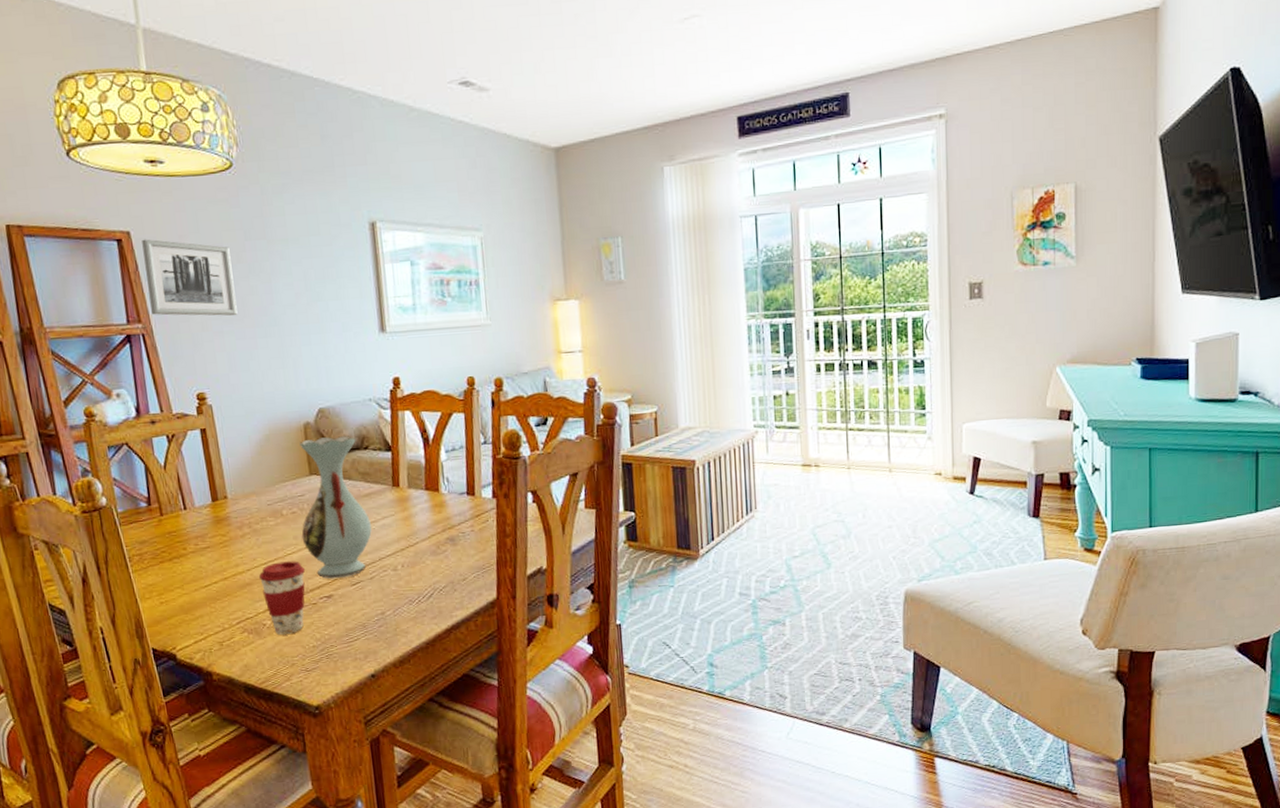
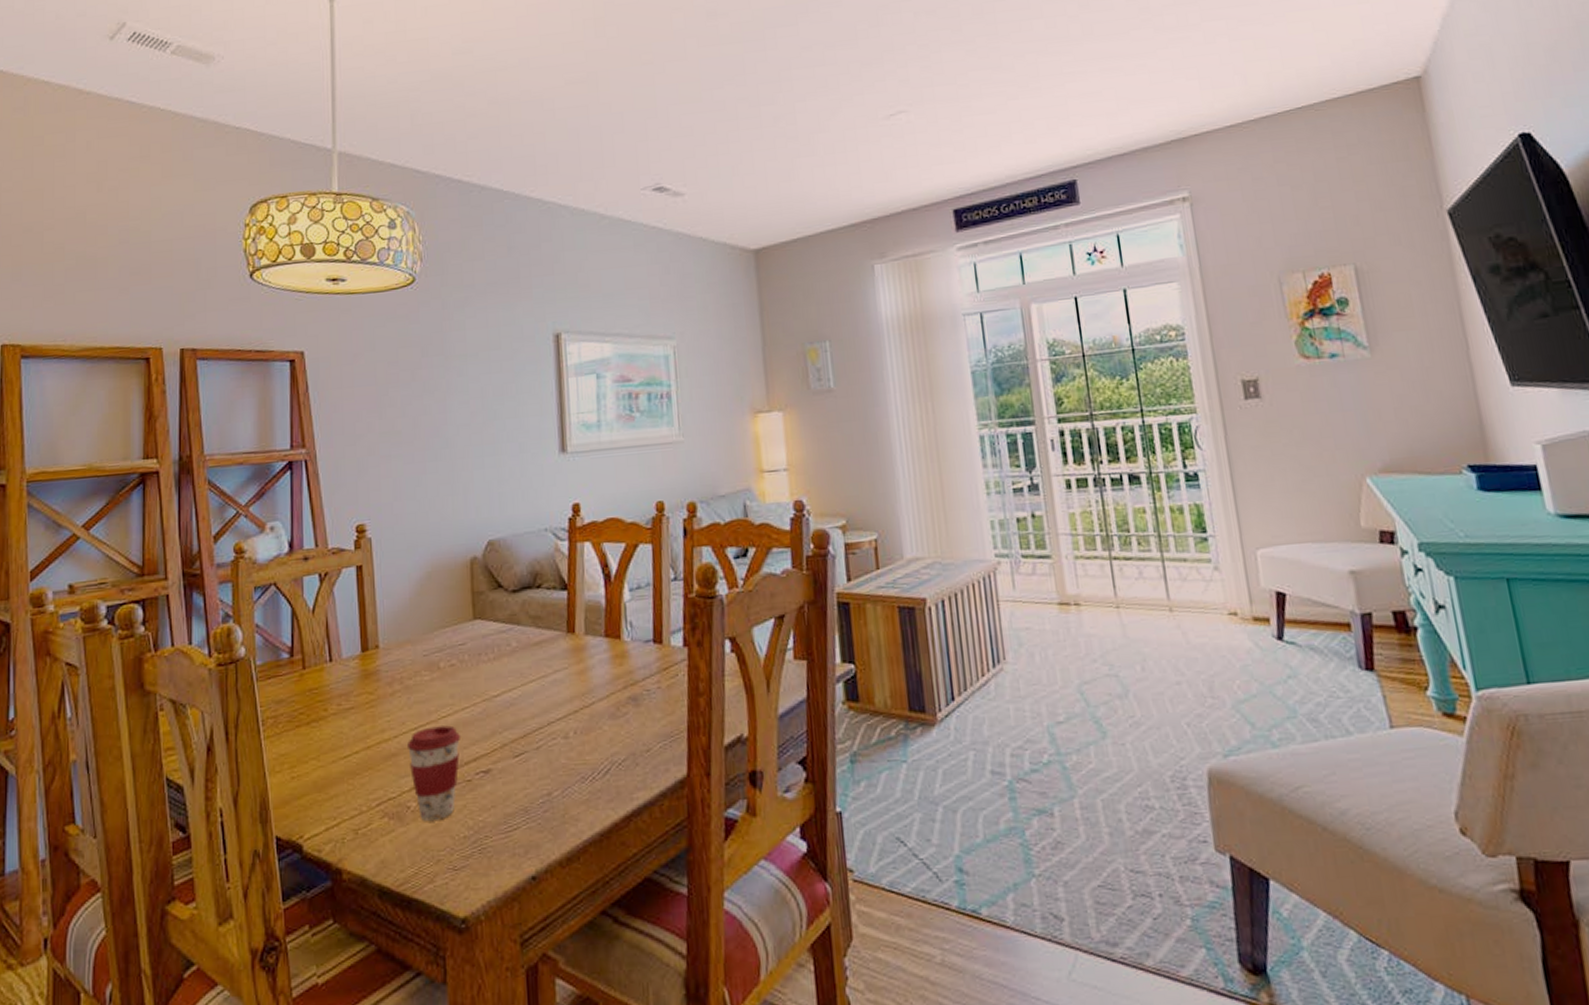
wall art: present [142,239,238,316] -> none [315,358,408,439]
vase: present [299,435,372,579] -> none [459,571,541,749]

